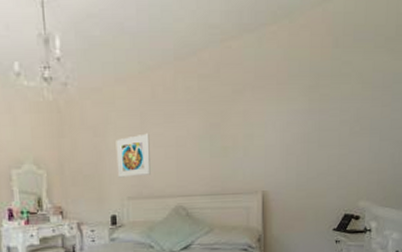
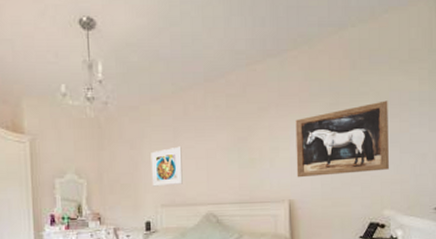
wall art: none [271,83,371,167] -> present [295,100,389,178]

